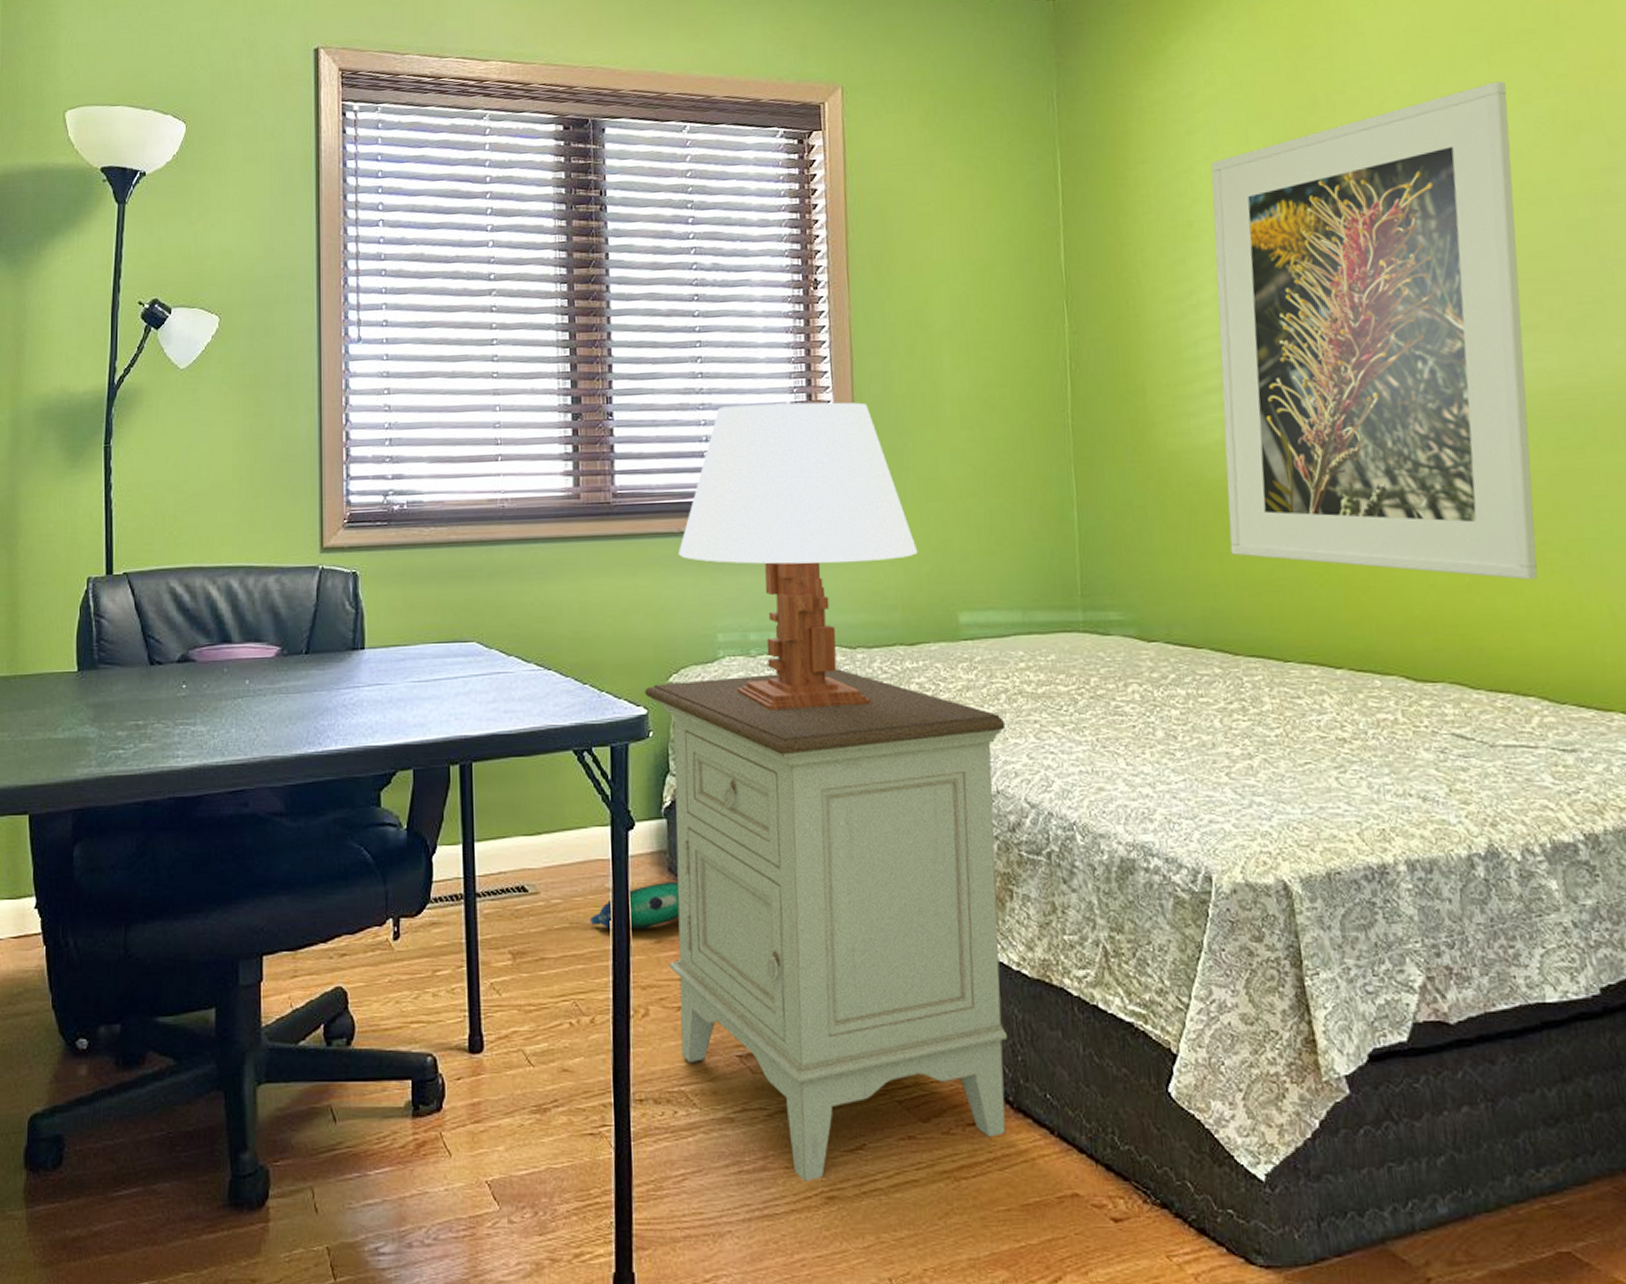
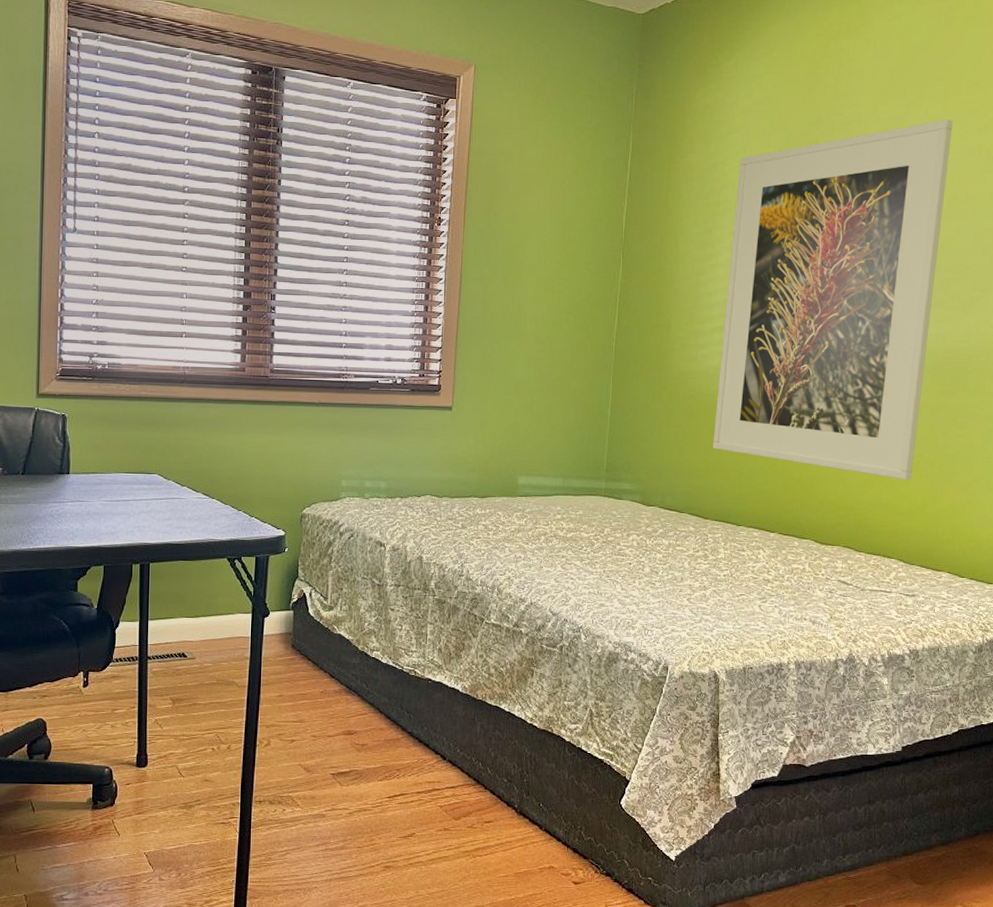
plush toy: present [589,880,680,930] -> none [231,654,299,687]
nightstand: present [644,669,1008,1182] -> none [284,511,542,856]
table lamp: present [679,402,918,711] -> none [318,310,494,538]

